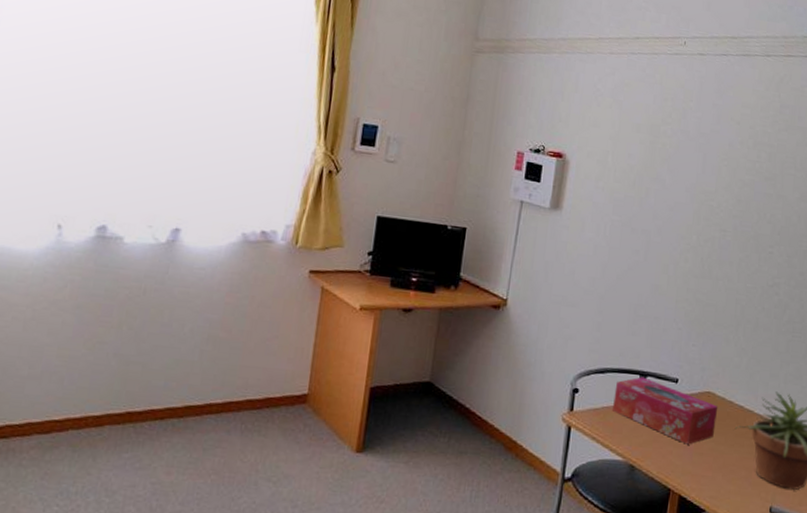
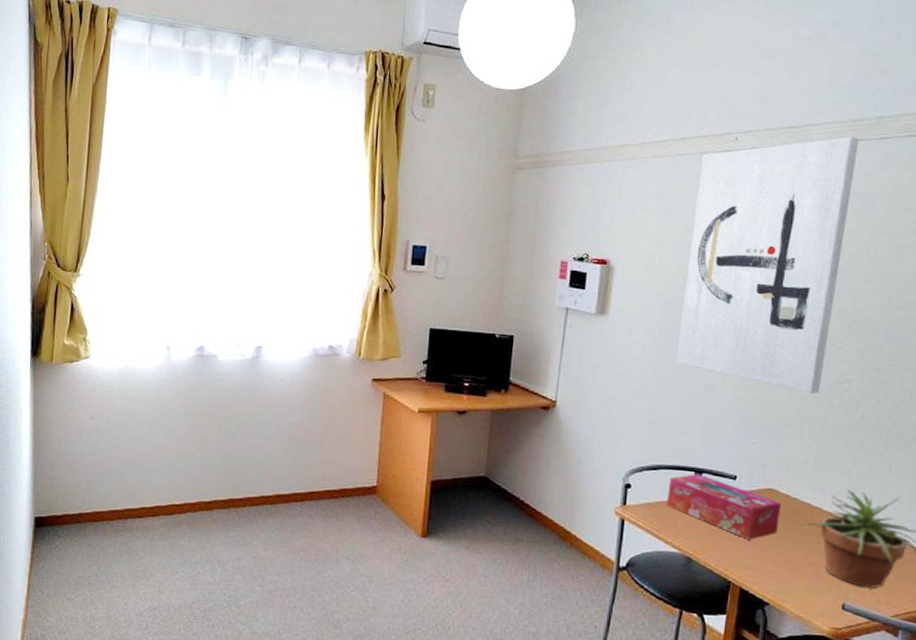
wall art: none [625,51,790,297] -> present [676,137,860,394]

